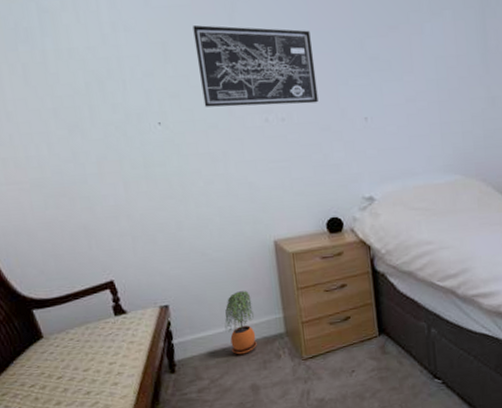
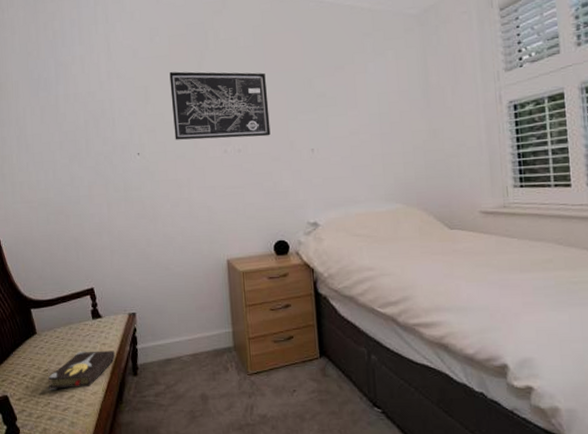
hardback book: none [63,348,147,399] -> present [48,350,115,390]
potted plant: present [224,291,257,355] -> none [181,304,208,364]

